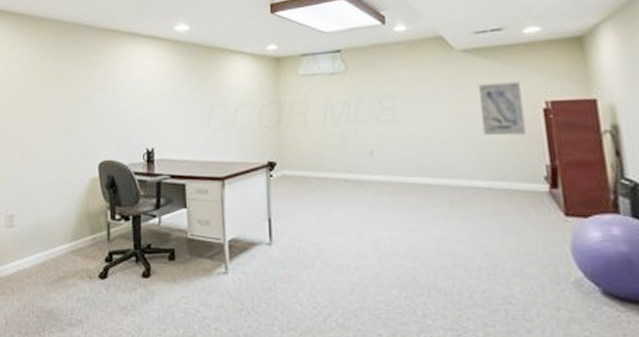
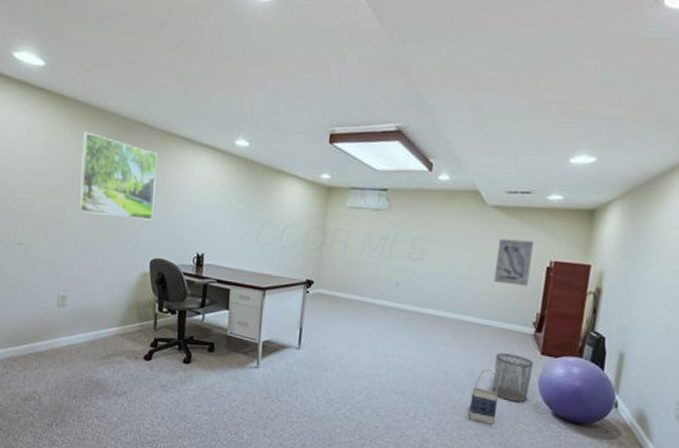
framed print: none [23,41,99,123] -> present [78,131,157,221]
bag: none [489,242,530,315] -> present [469,368,499,424]
waste bin: none [508,220,563,282] -> present [493,352,534,402]

